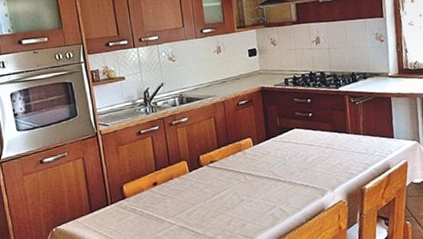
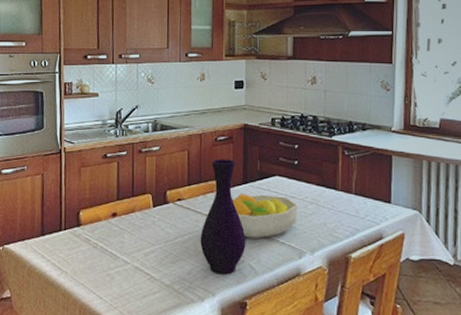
vase: none [234,120,276,221] -> present [200,159,246,275]
fruit bowl: none [258,145,317,186] -> present [232,194,298,238]

